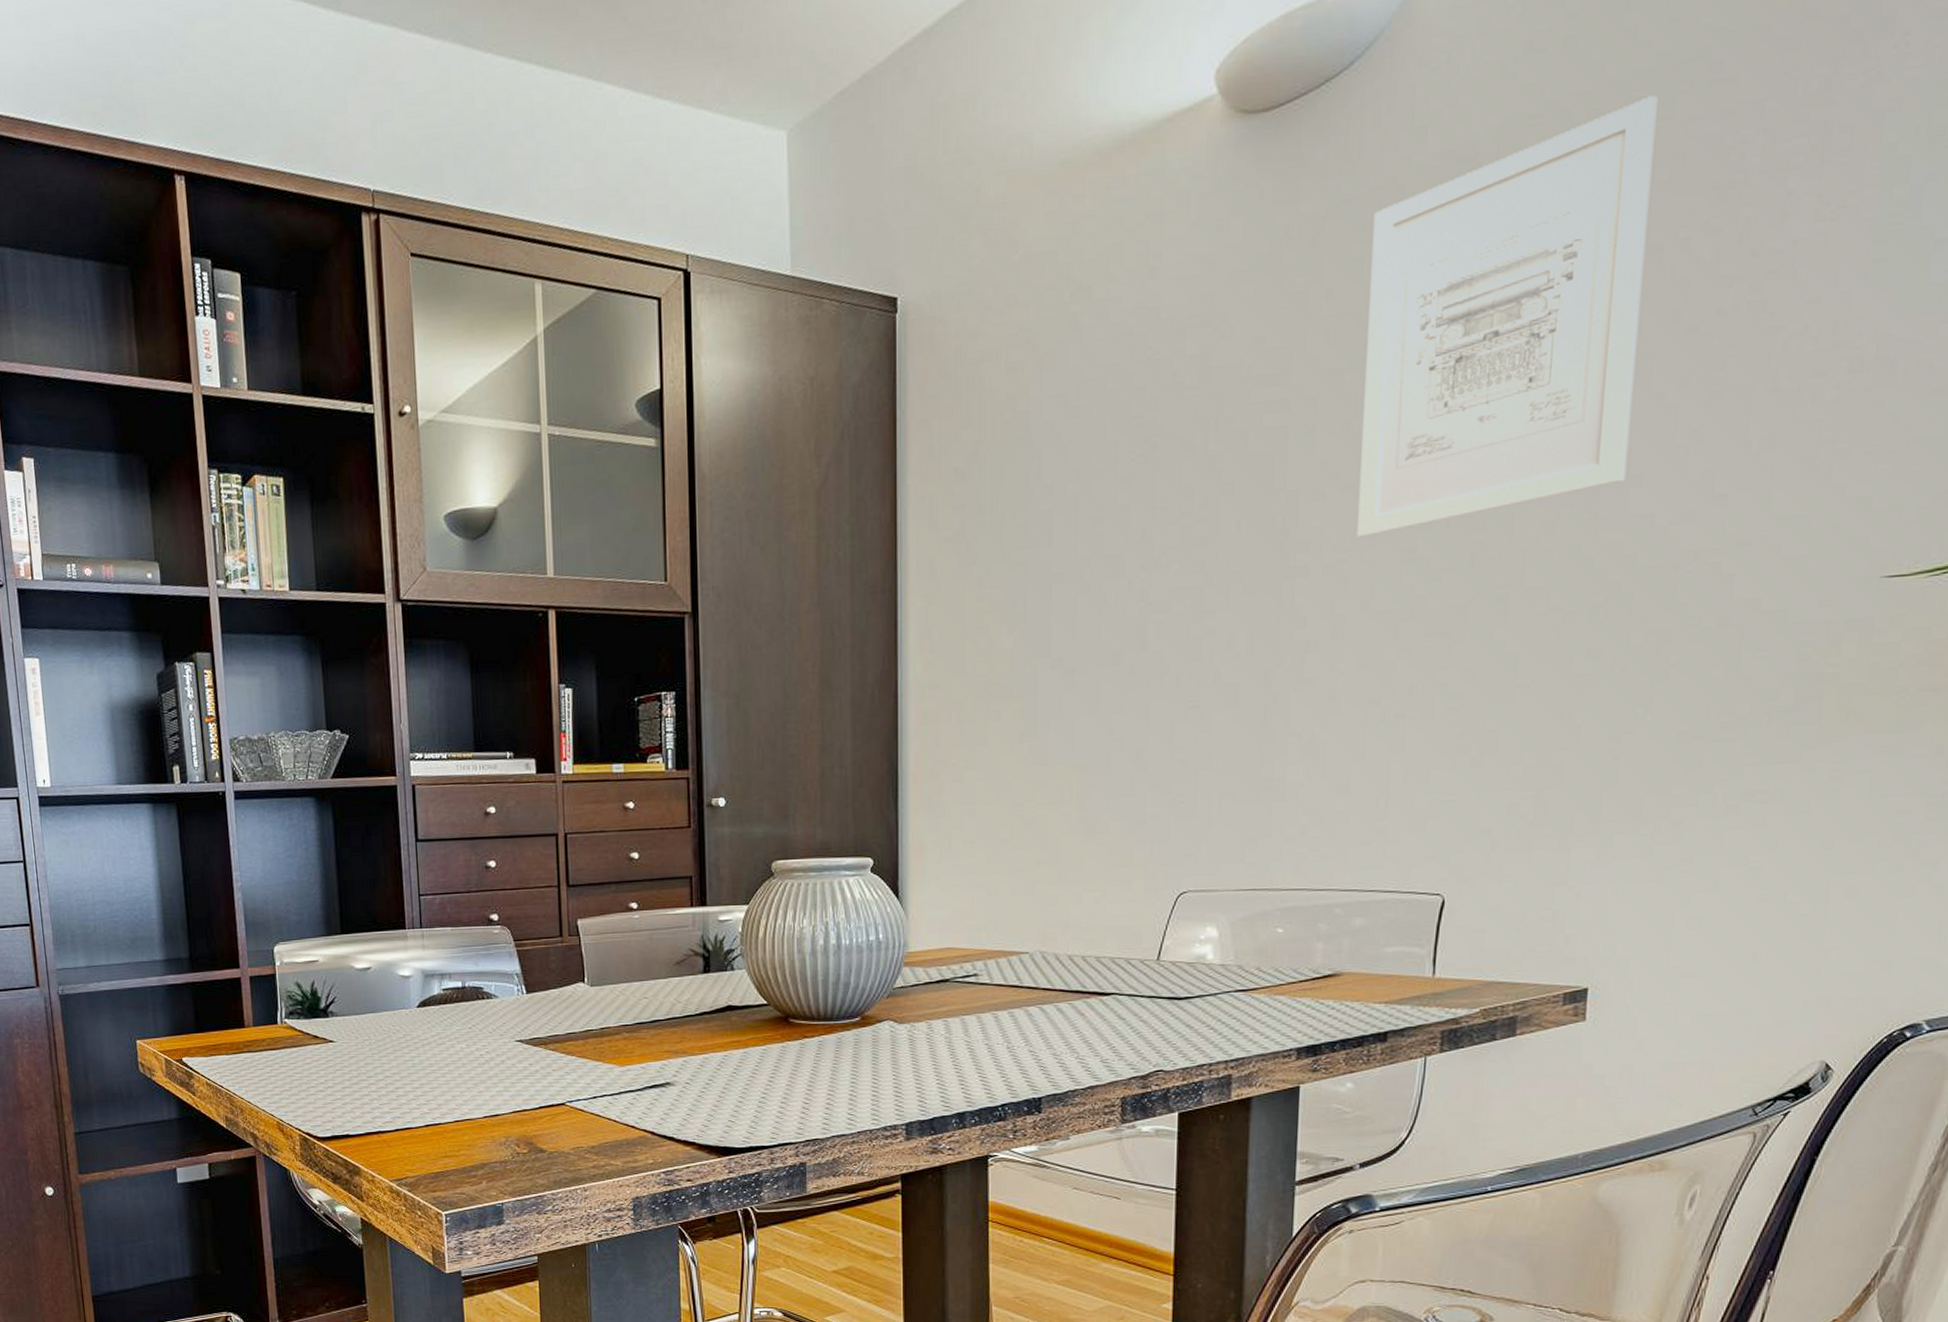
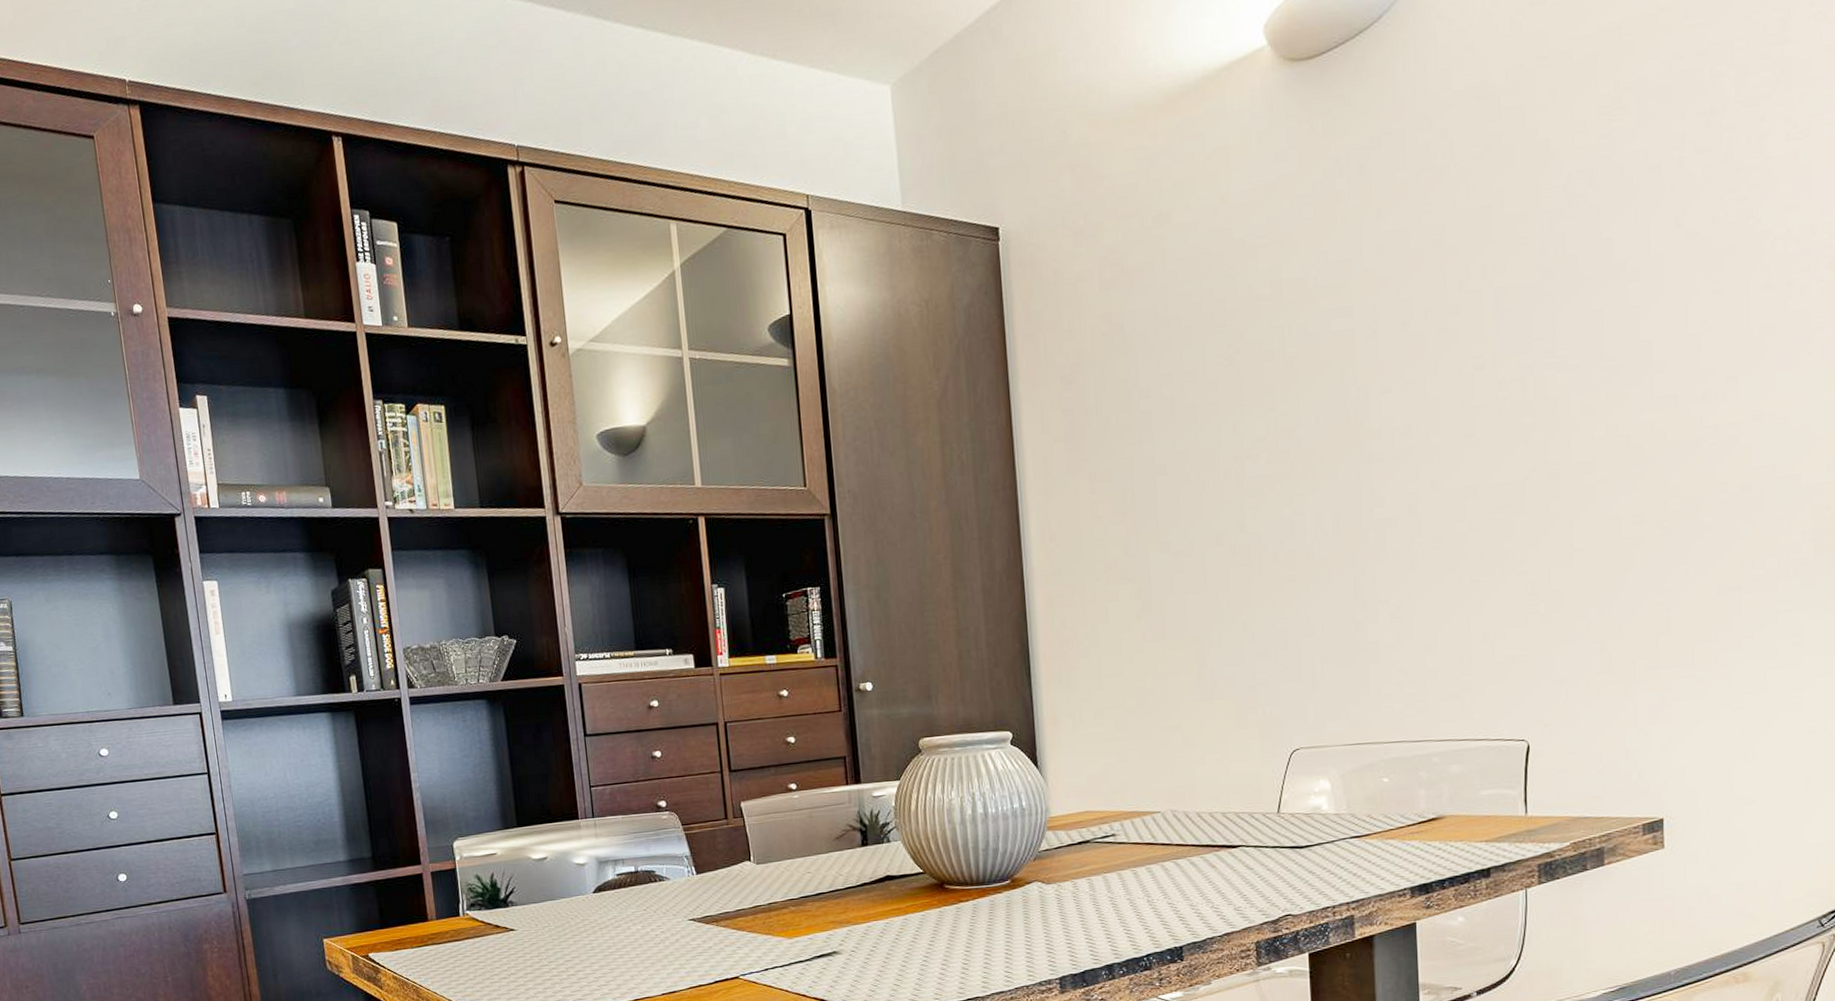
wall art: present [1357,95,1658,538] -> none [1411,38,1650,425]

